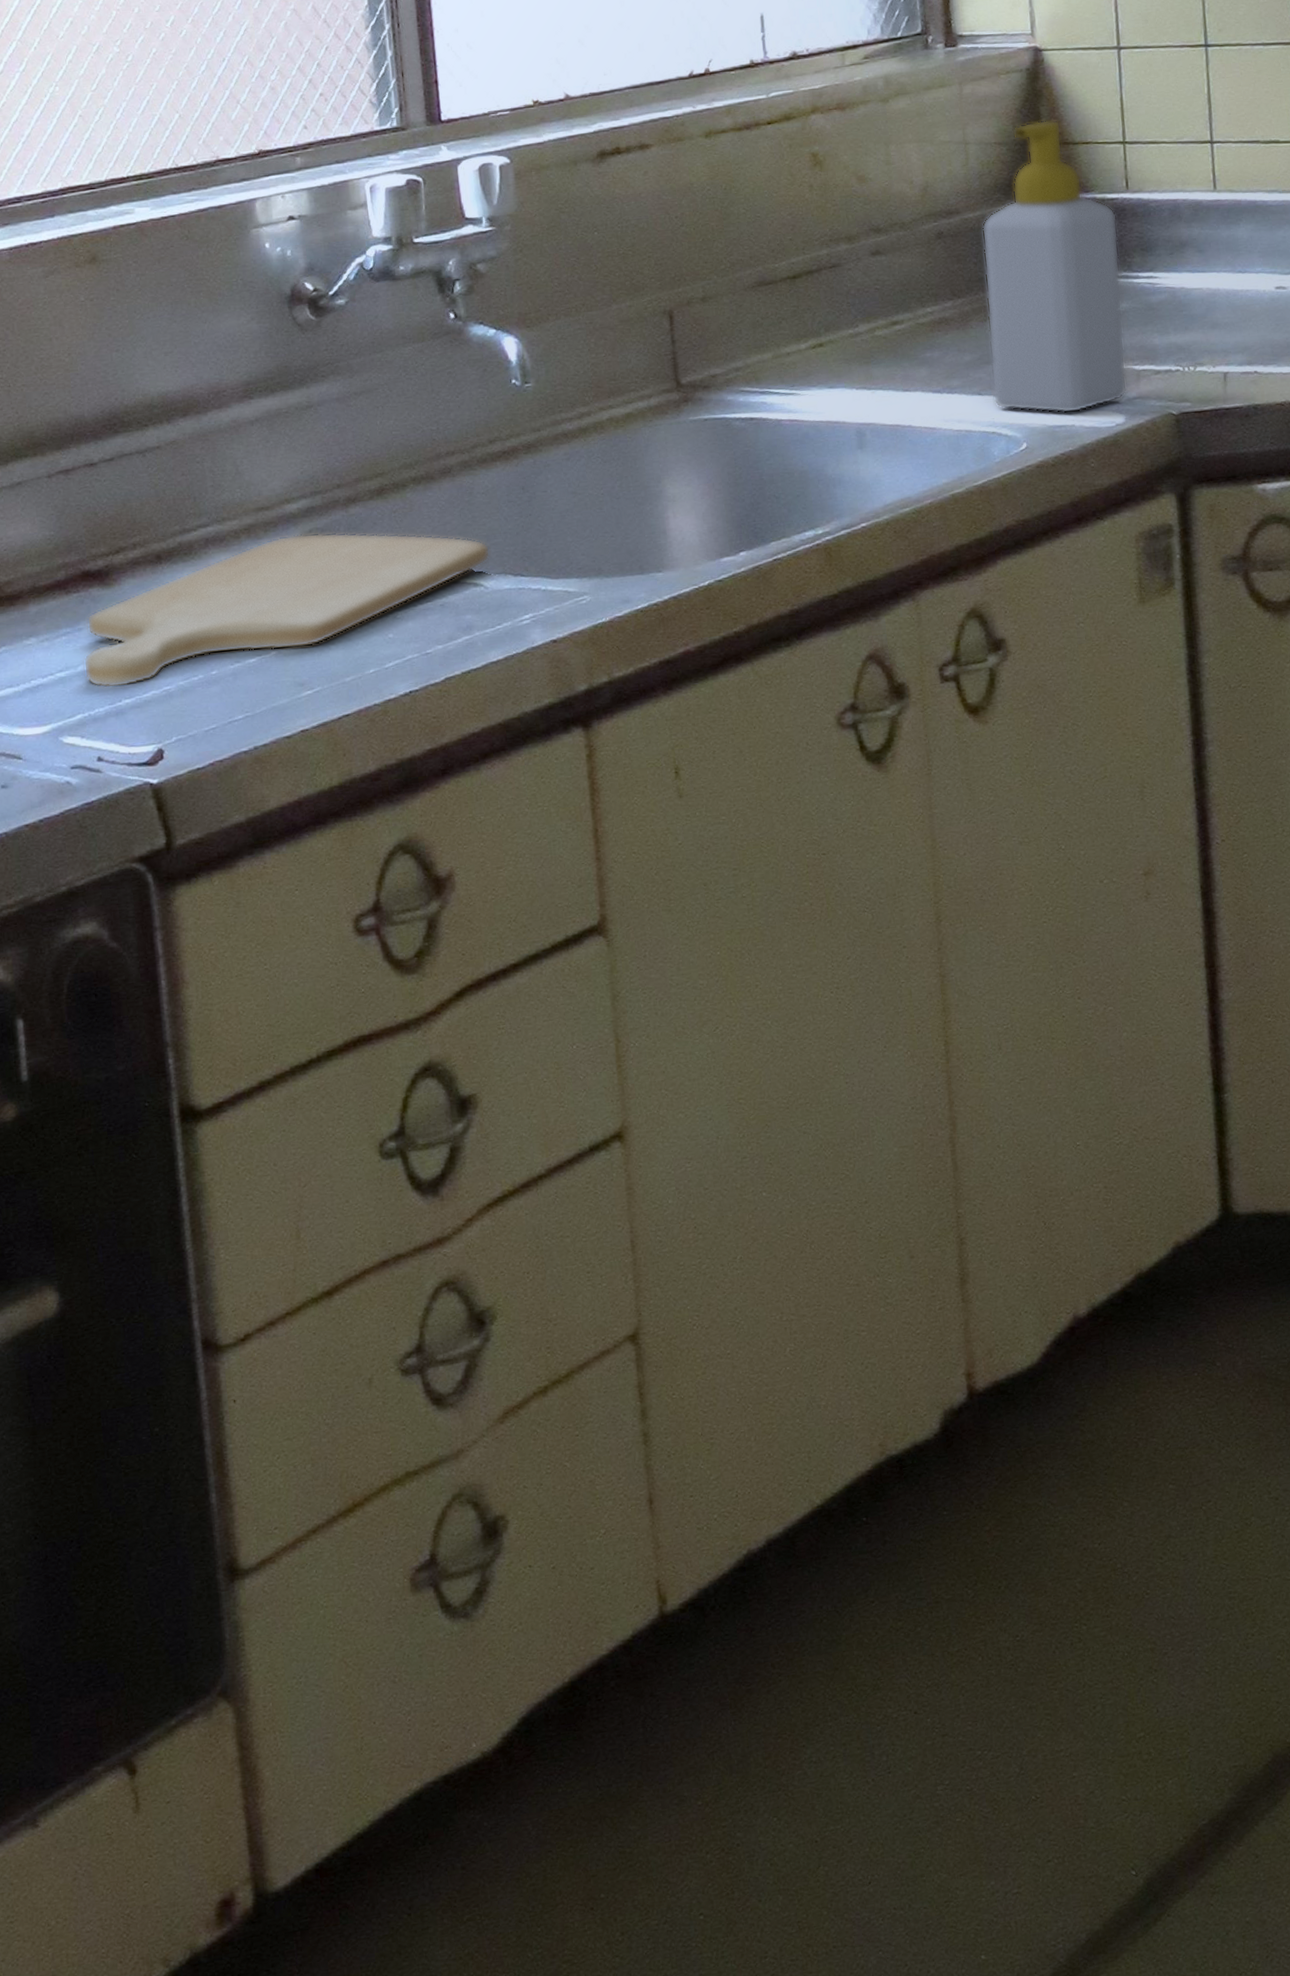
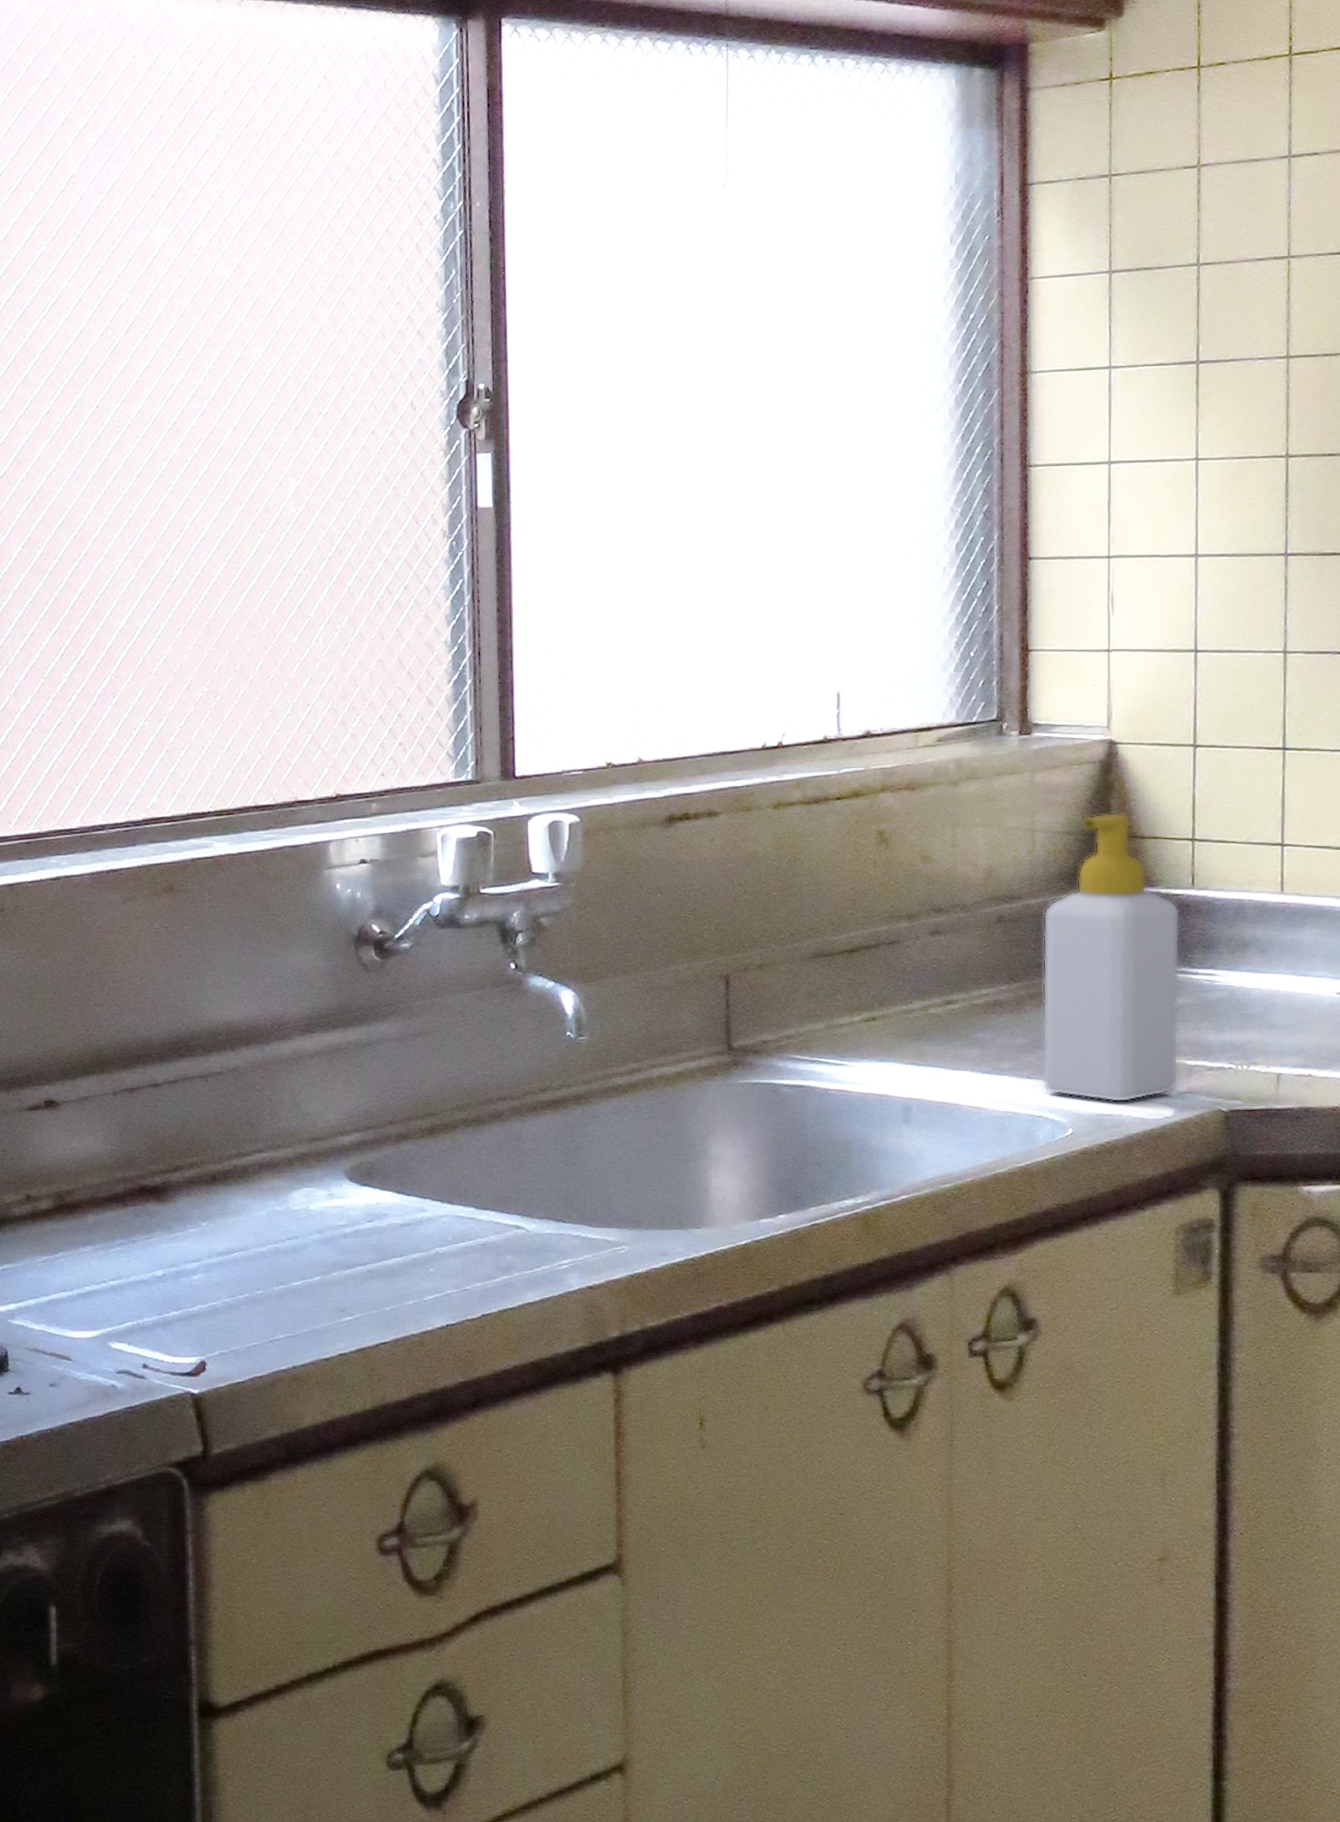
chopping board: present [83,532,491,689] -> none [135,1166,534,1300]

